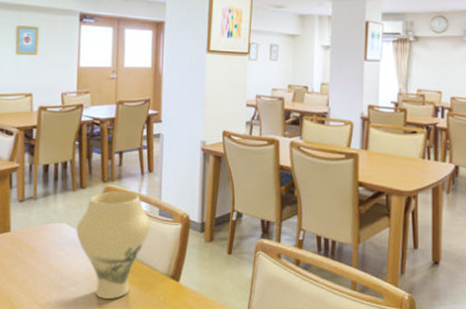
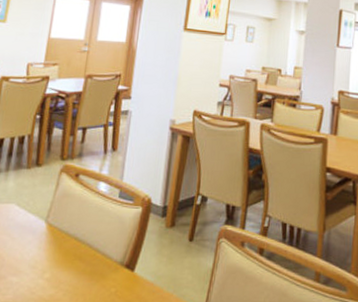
vase: present [76,191,151,299] -> none [25,170,110,291]

